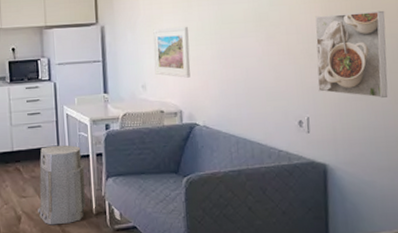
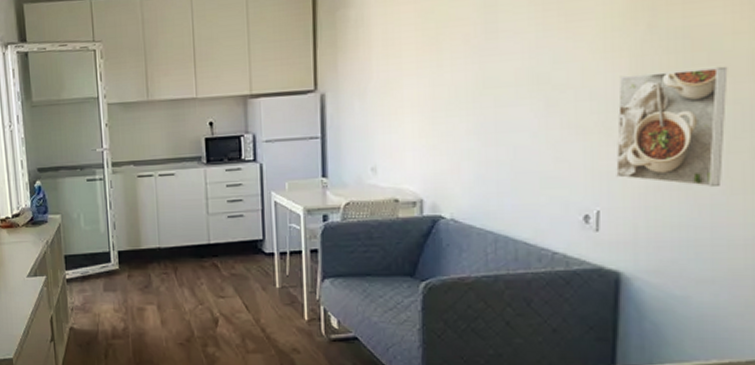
air purifier: present [38,144,86,225] -> none [238,238,296,331]
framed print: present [153,26,191,78] -> none [388,92,437,159]

